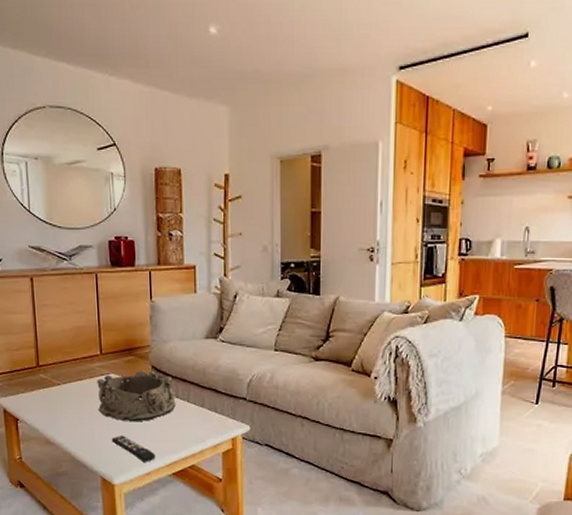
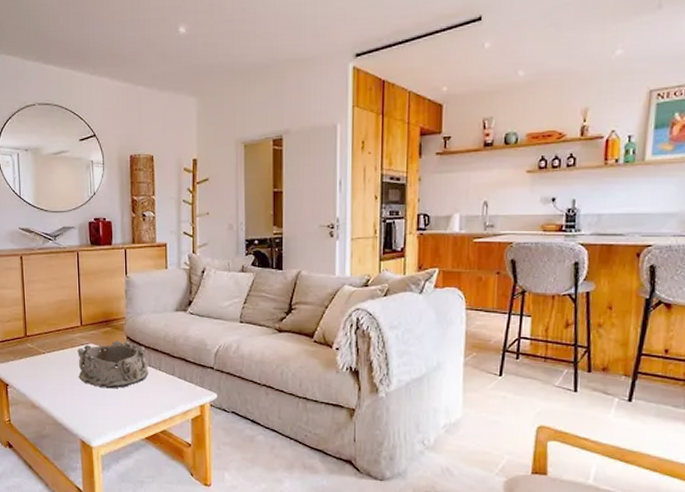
remote control: present [111,435,156,462] -> none [90,401,130,427]

